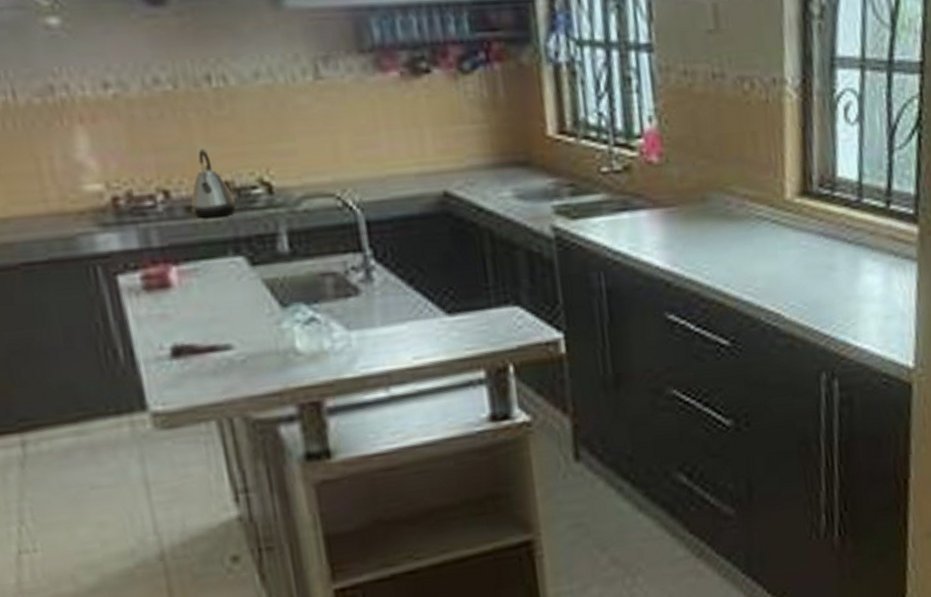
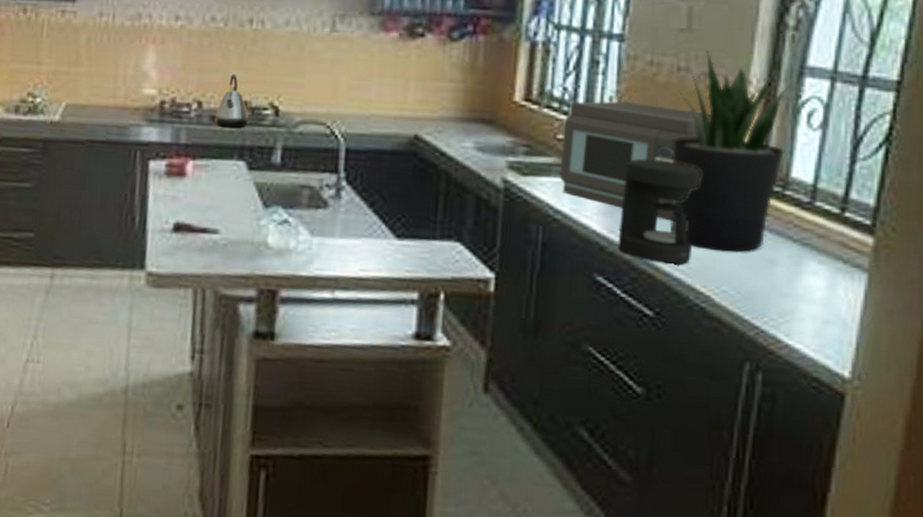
microwave: none [606,119,754,242] -> present [559,100,711,220]
coffee maker: none [677,178,757,291] -> present [617,158,701,266]
planter: none [719,52,828,266] -> present [669,51,791,253]

